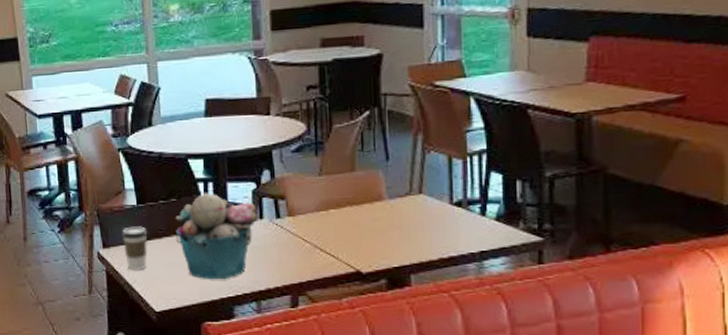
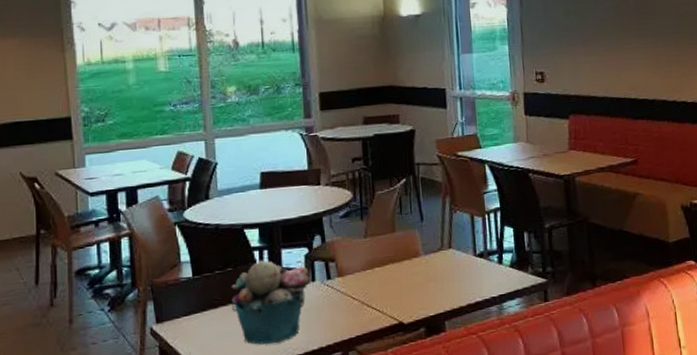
coffee cup: present [122,226,148,270] -> none [177,298,203,344]

